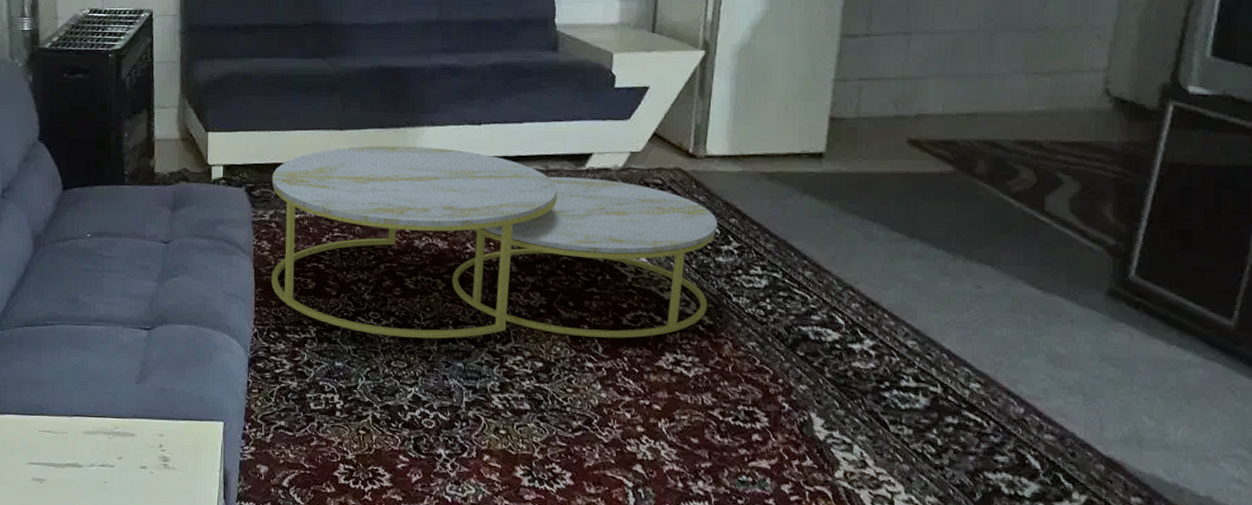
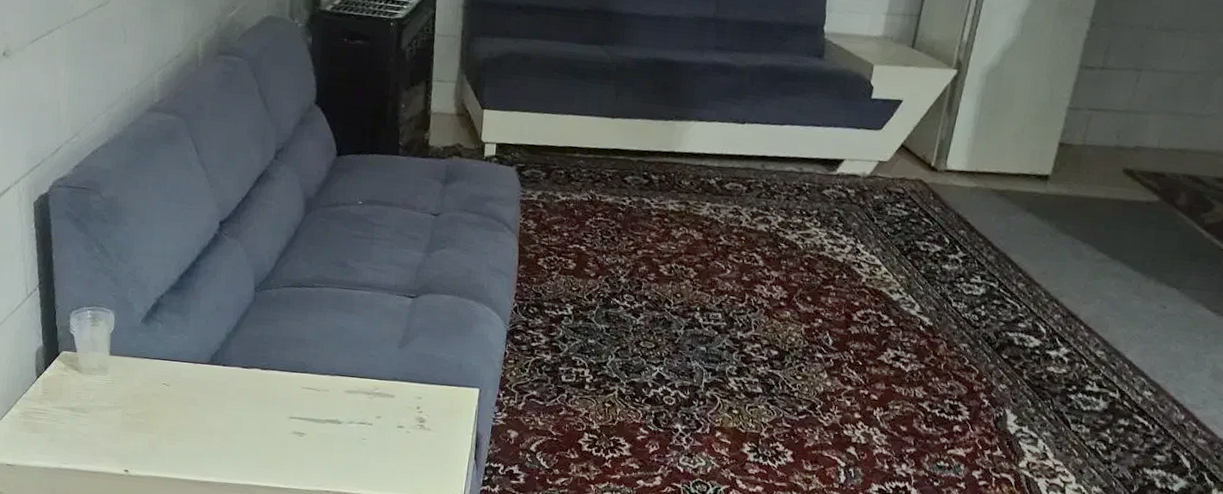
coffee table: present [271,146,717,339] -> none [534,135,948,334]

